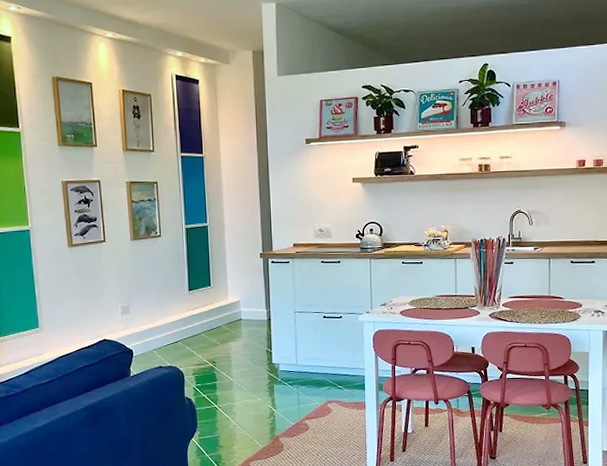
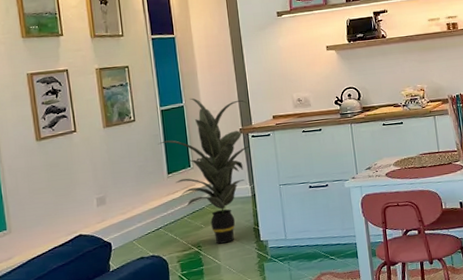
indoor plant: none [181,219,269,362] -> present [158,98,250,244]

